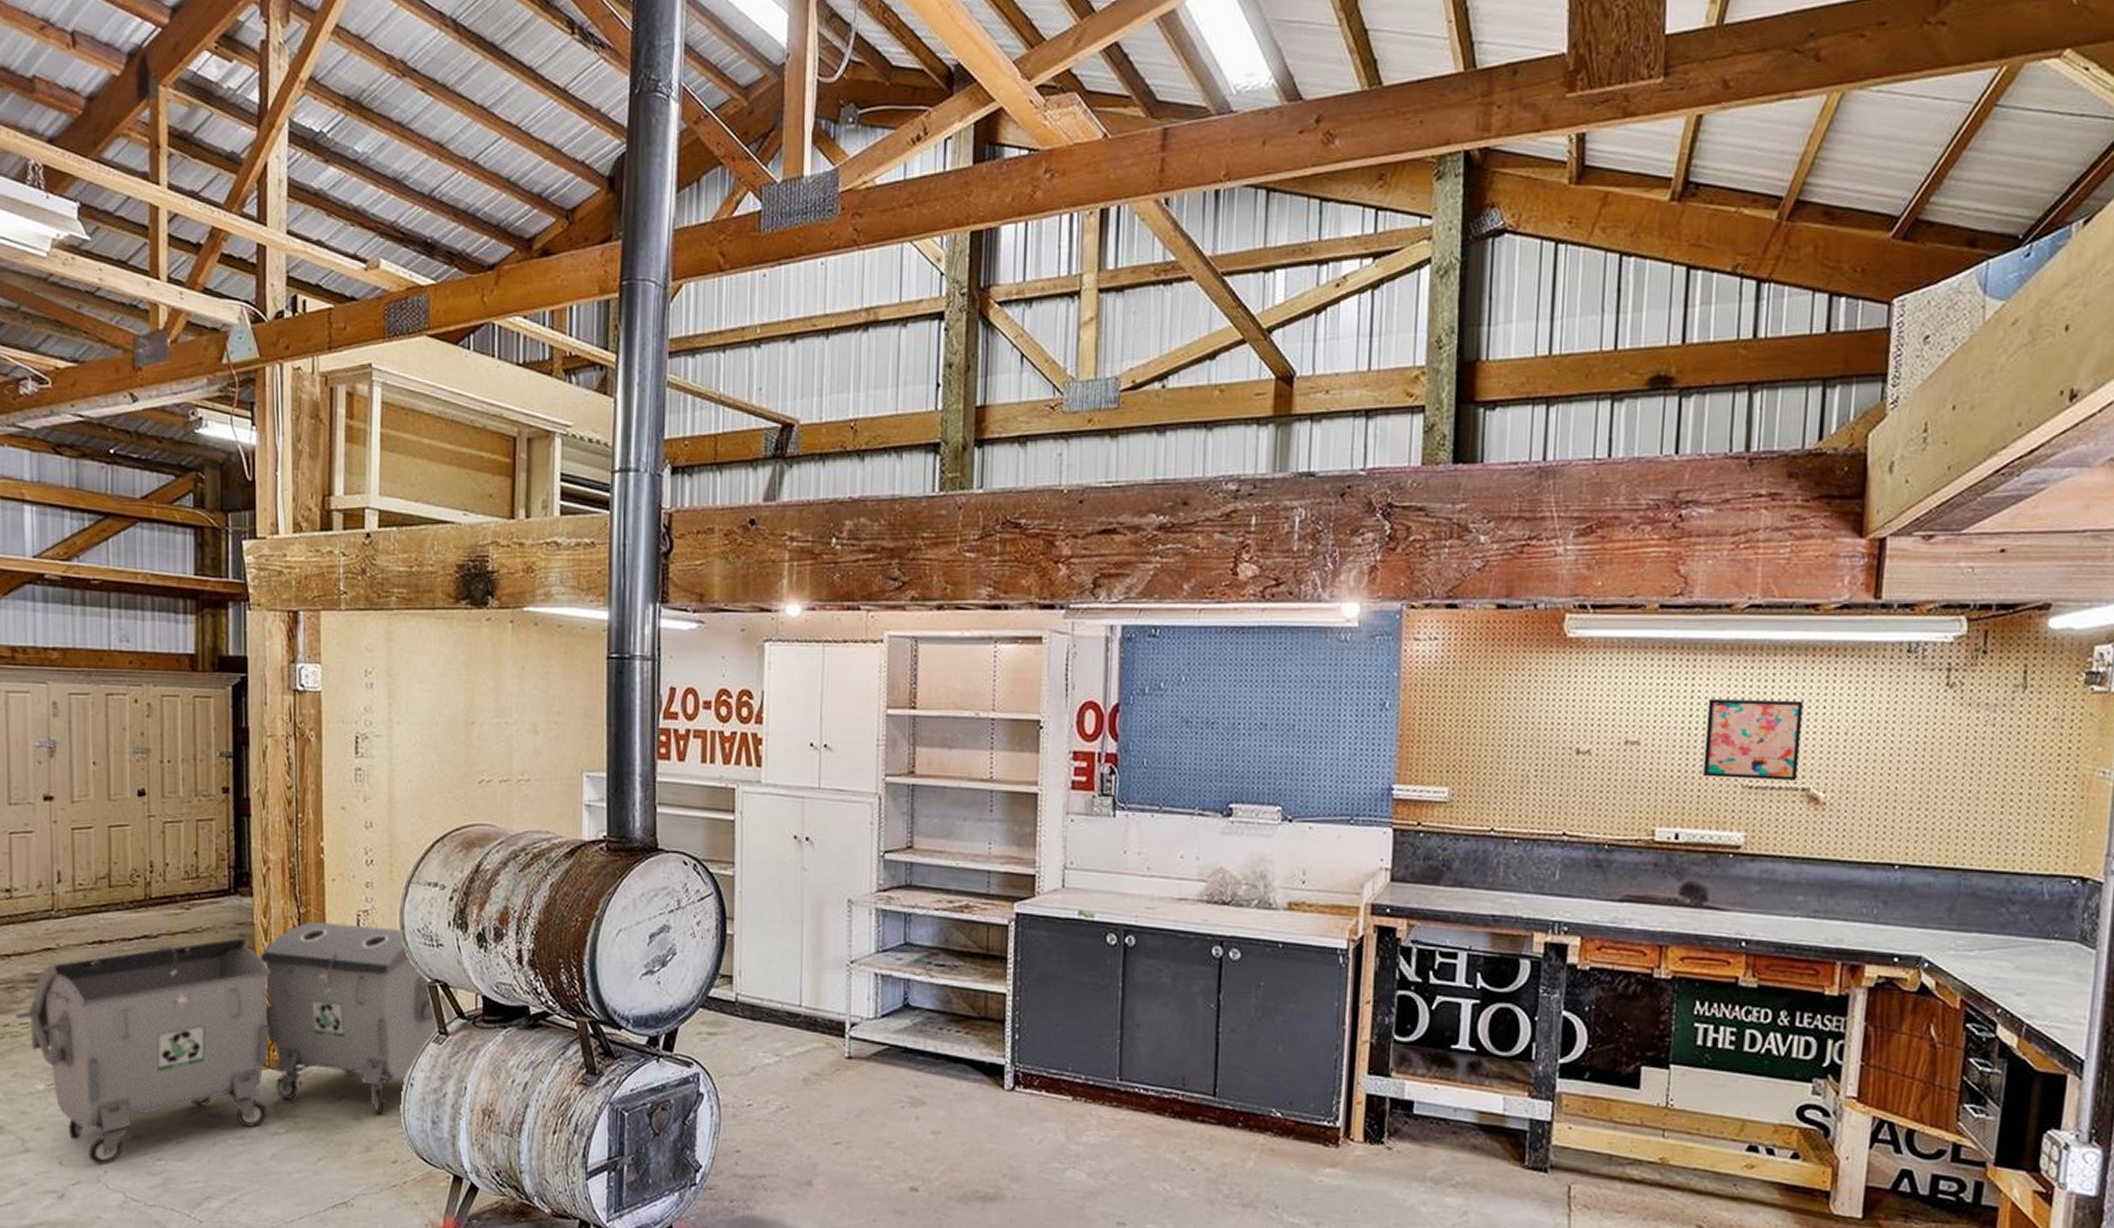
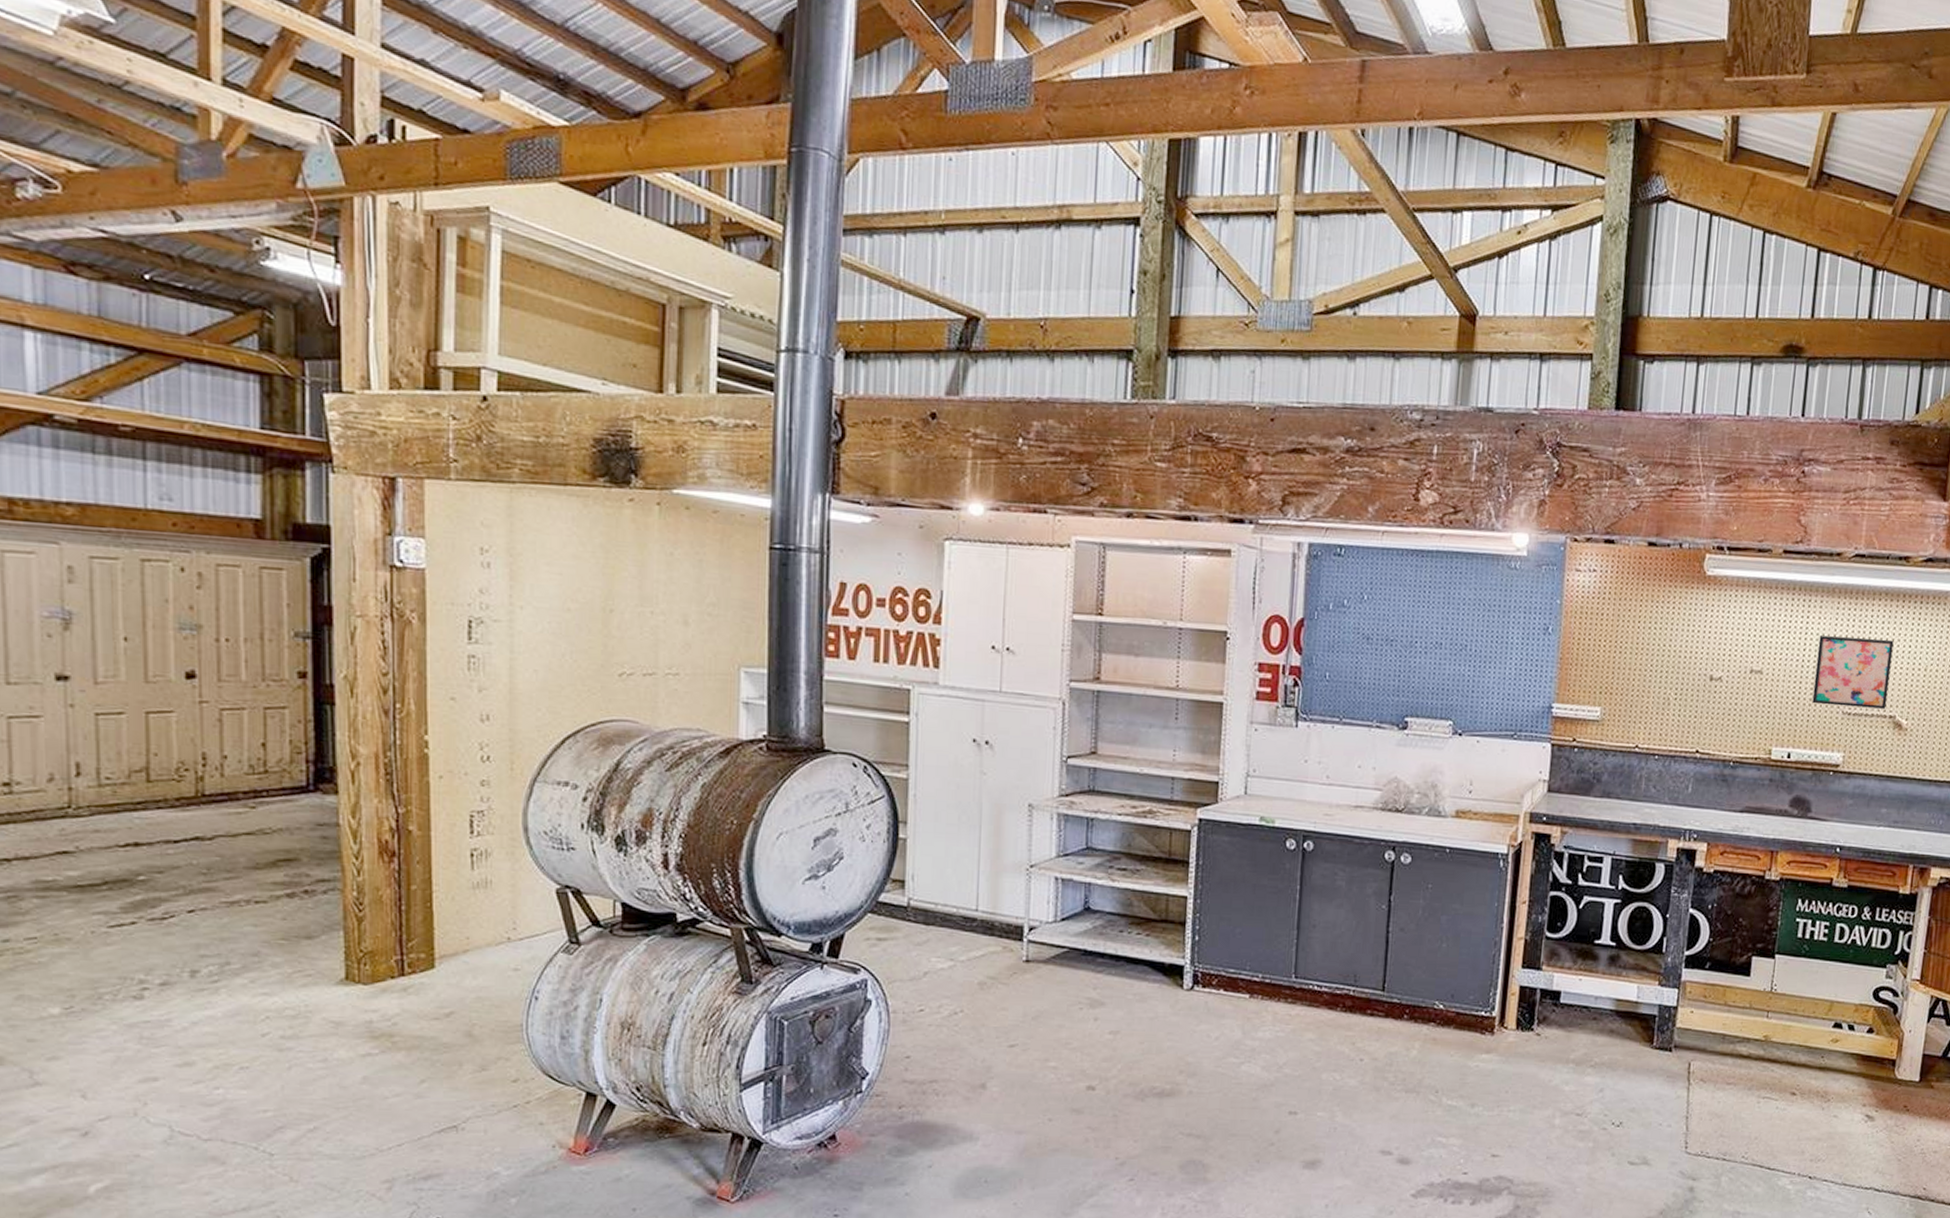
waste bin: present [16,921,459,1164] -> none [19,822,593,1096]

